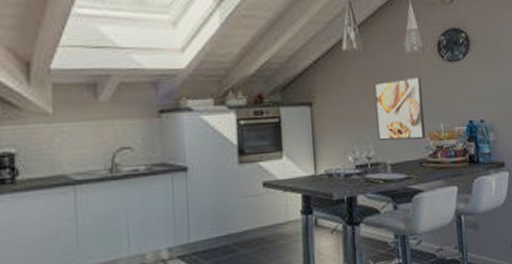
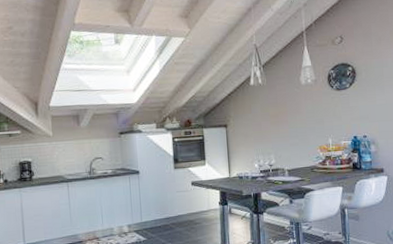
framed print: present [374,76,426,141] -> none [275,102,317,152]

